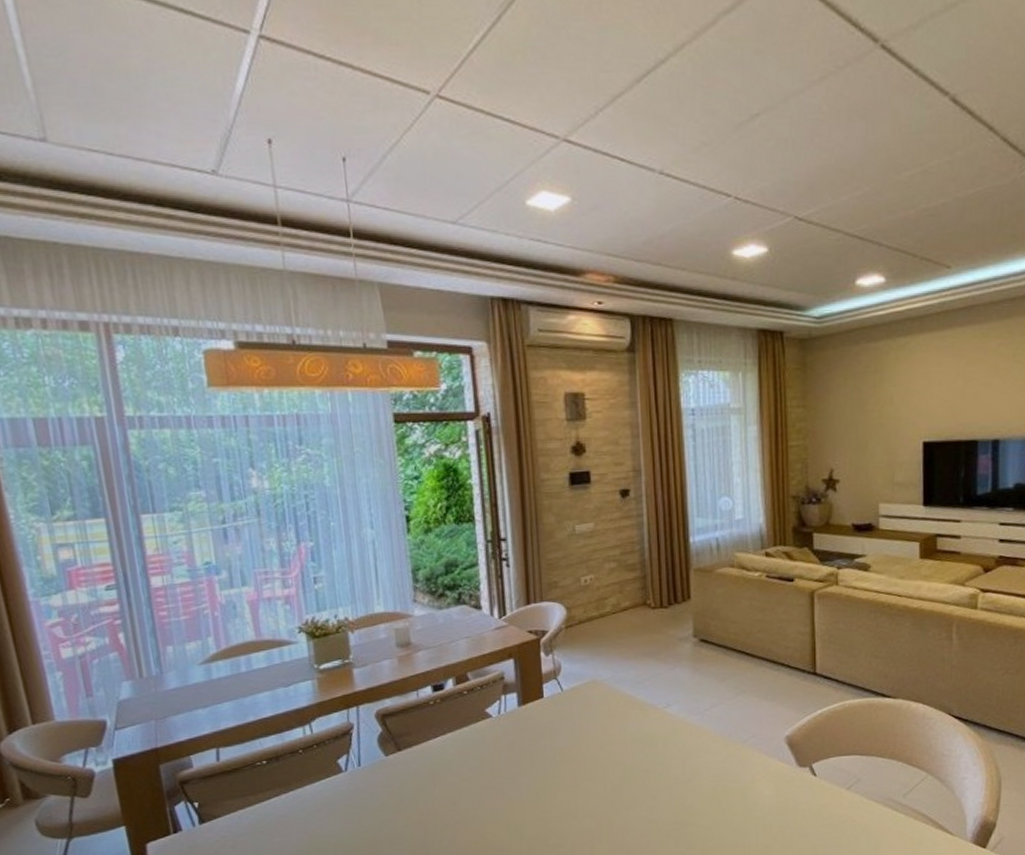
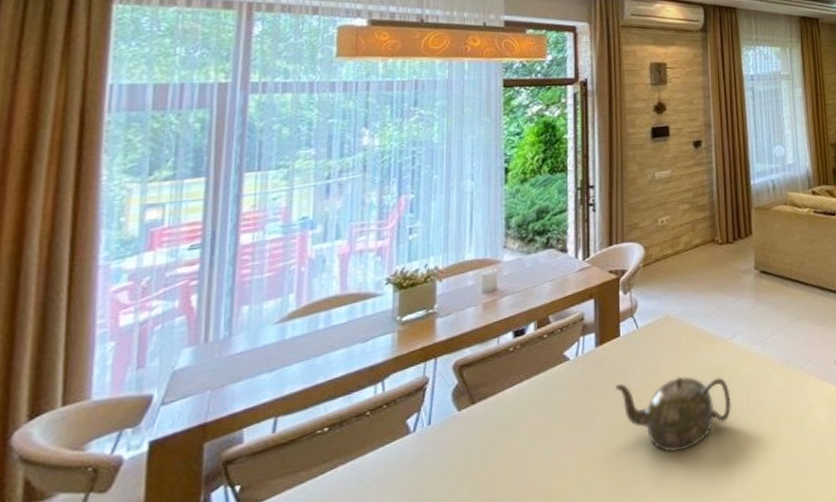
teapot: none [540,741,667,811] -> present [614,376,732,453]

